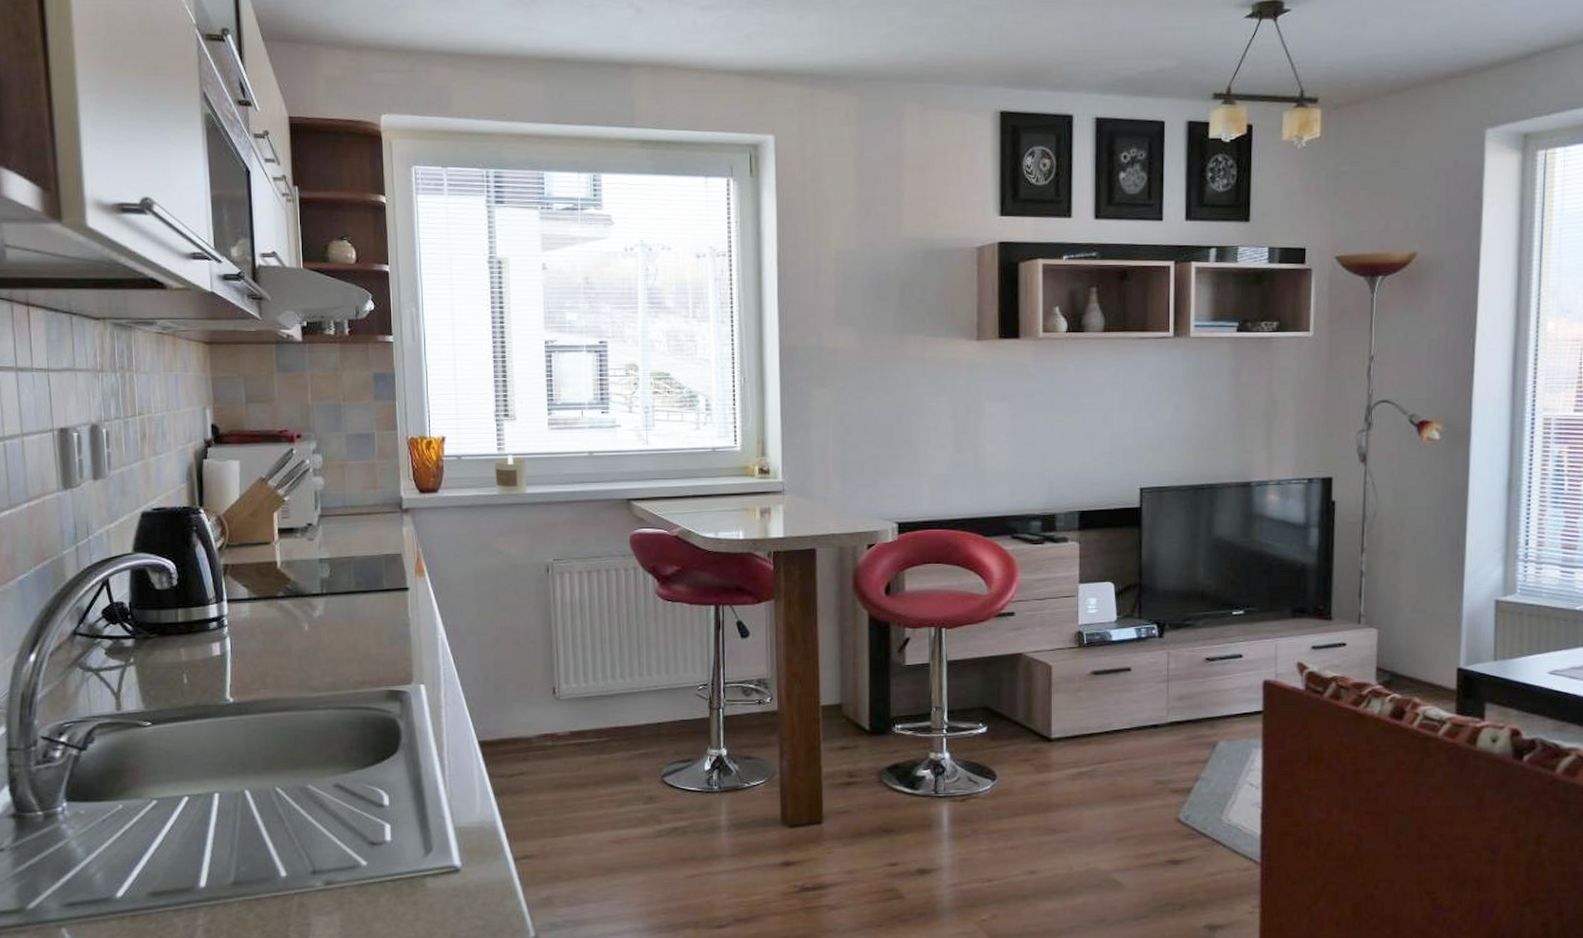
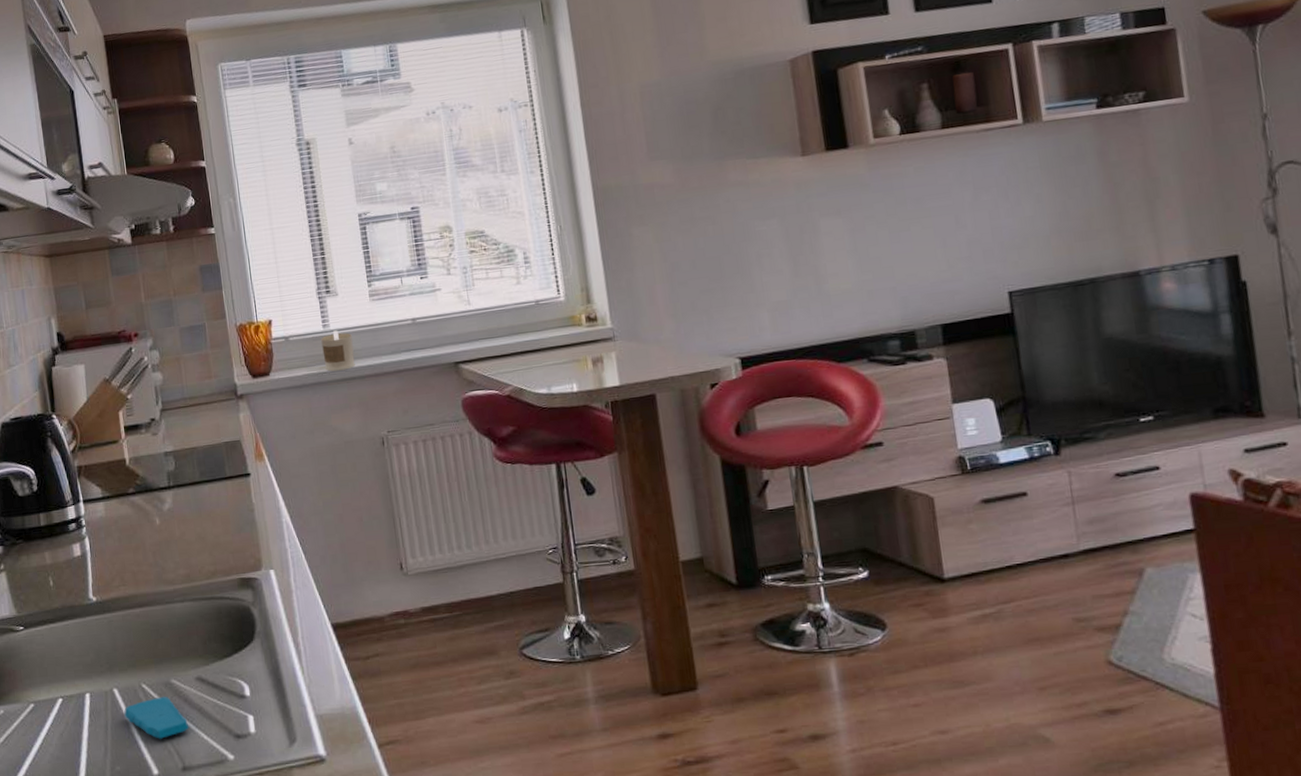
sponge: none [255,800,323,842] -> present [124,696,190,739]
candle: none [1118,282,1138,321] -> present [952,72,978,115]

